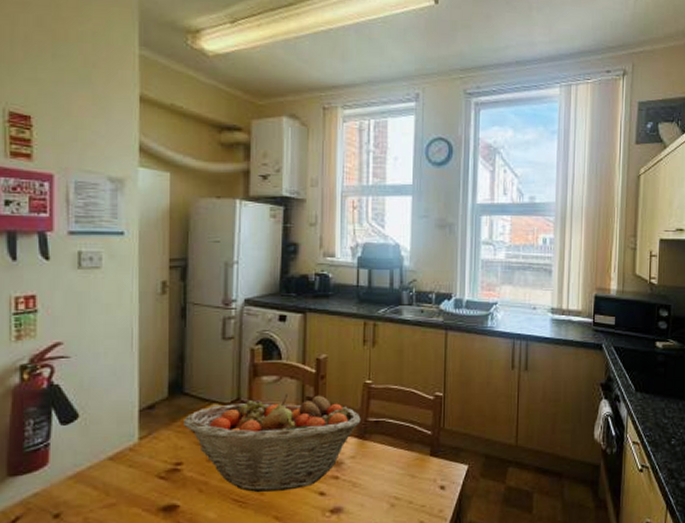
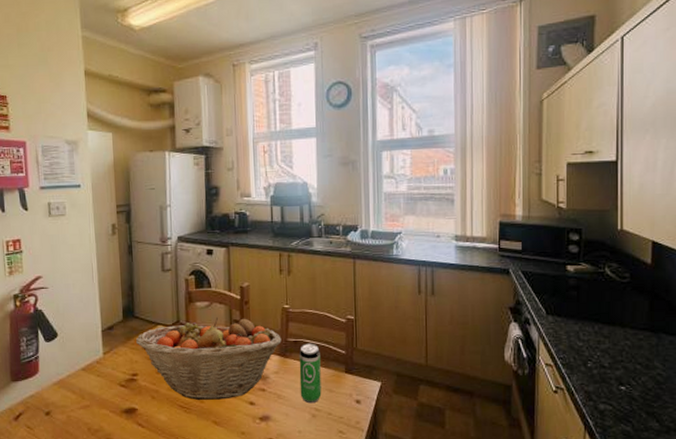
beverage can: none [379,423,404,492] -> present [298,343,322,404]

